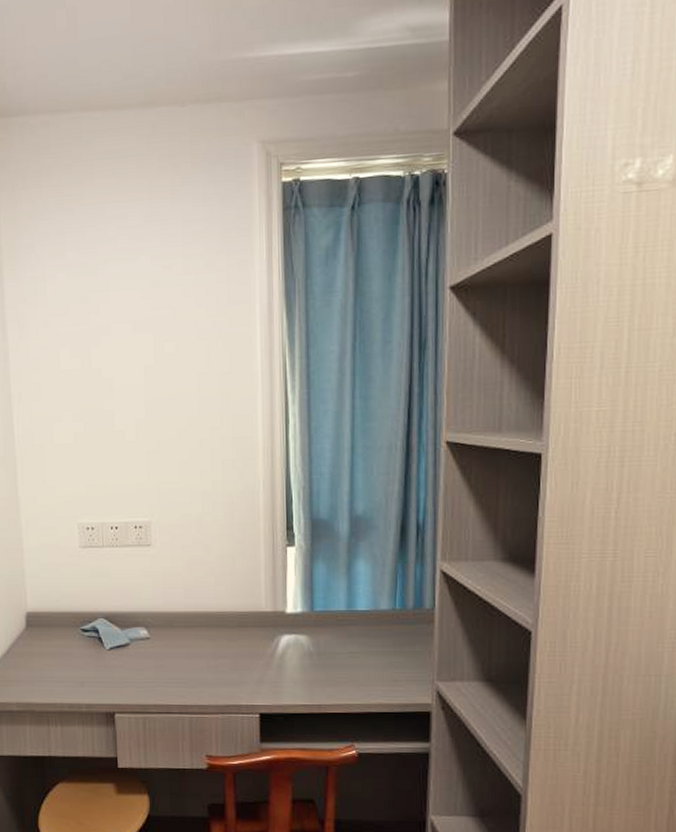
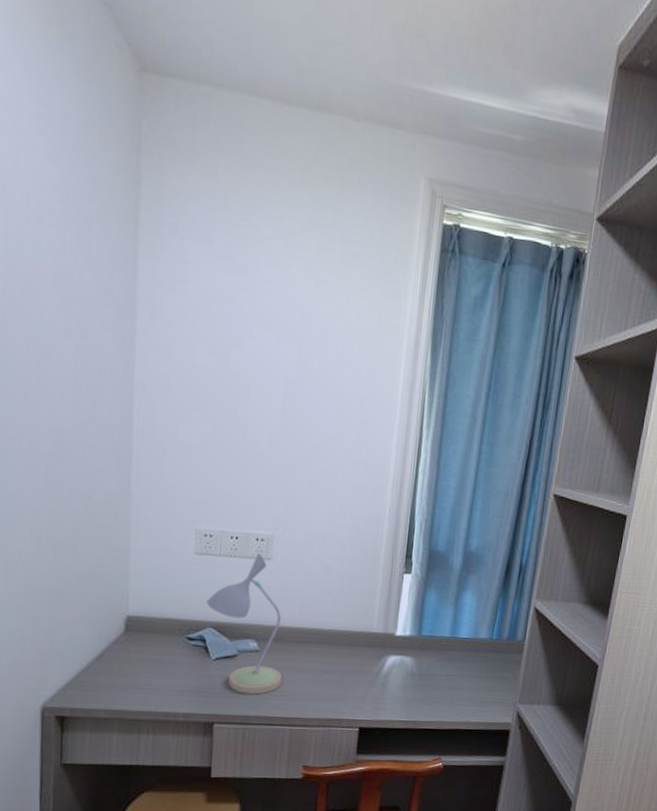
desk lamp: none [95,541,176,683] -> present [206,553,282,695]

